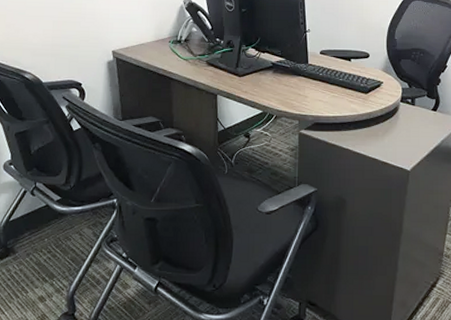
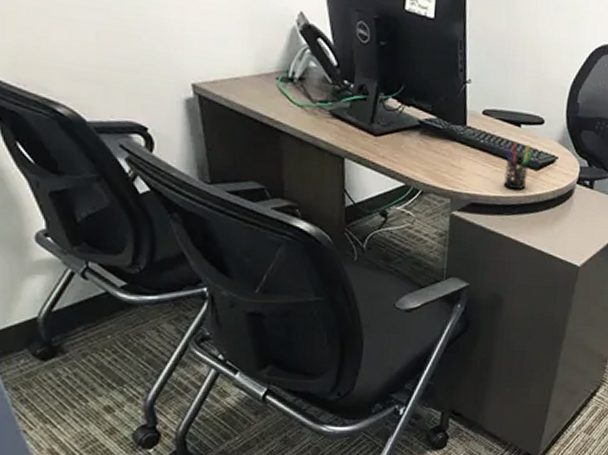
pen holder: none [338,73,364,110] -> present [503,143,535,190]

